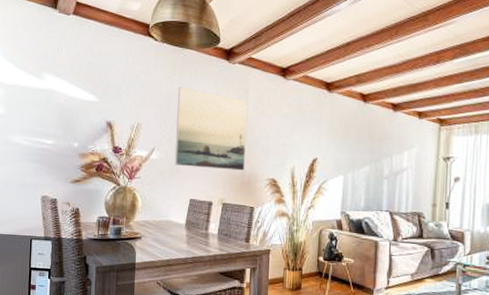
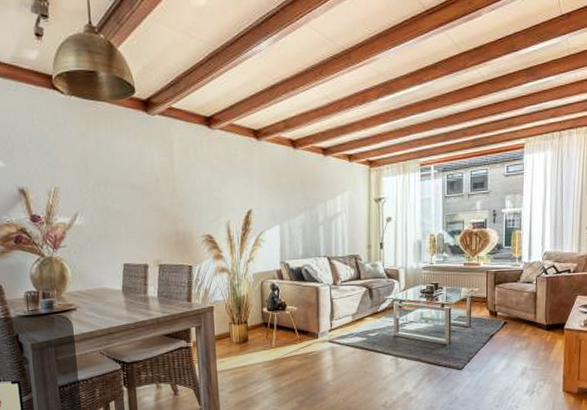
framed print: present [174,87,248,171] -> none [95,144,178,231]

